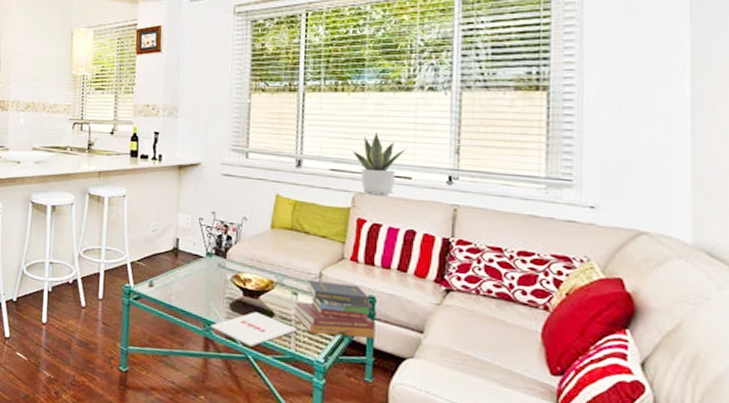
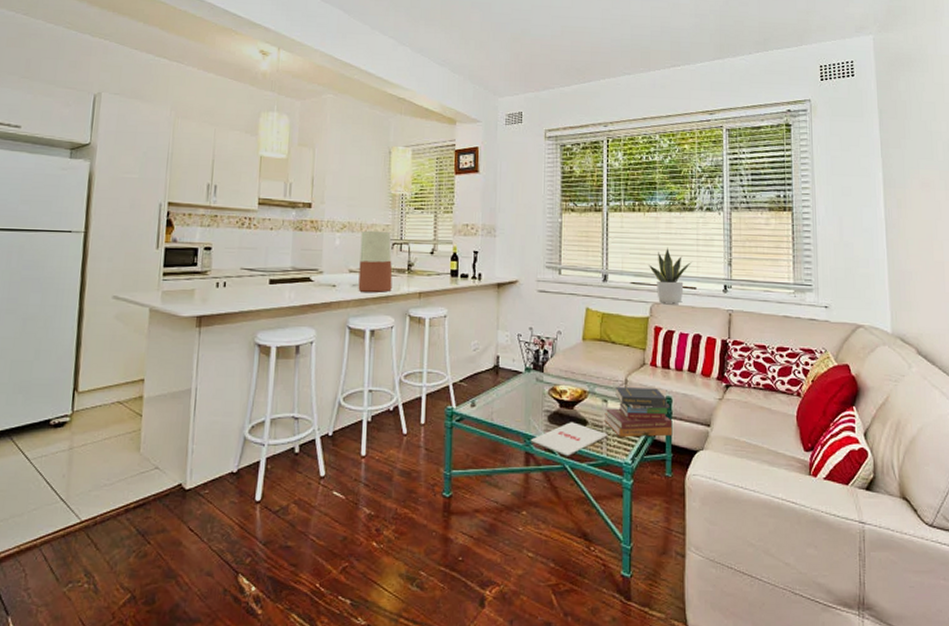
vase: none [40,110,73,170] -> present [358,230,393,292]

